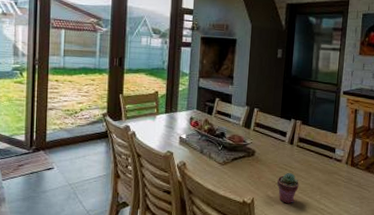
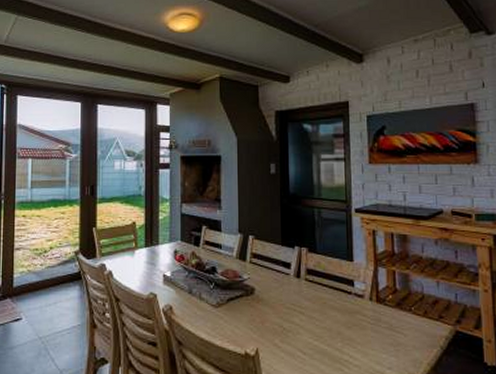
potted succulent: present [276,172,299,204] -> none [285,313,313,355]

